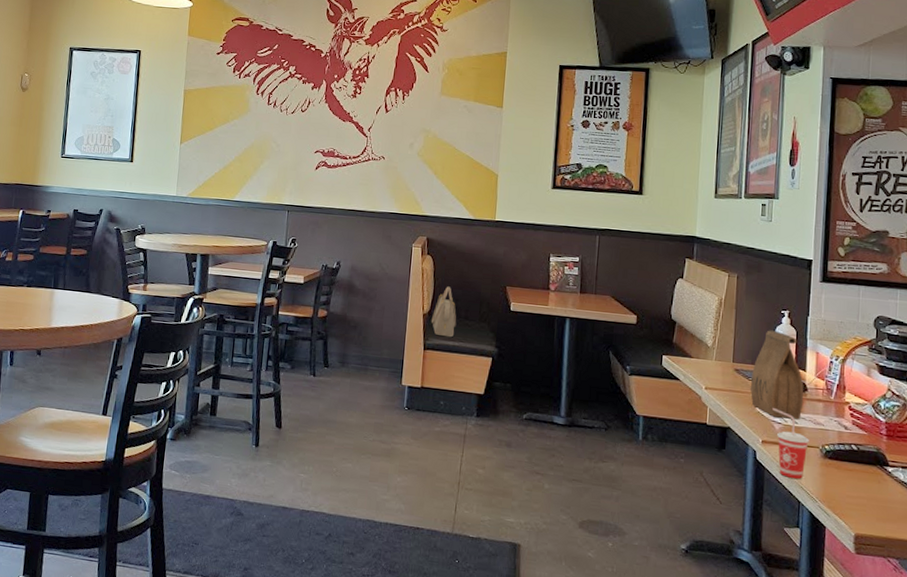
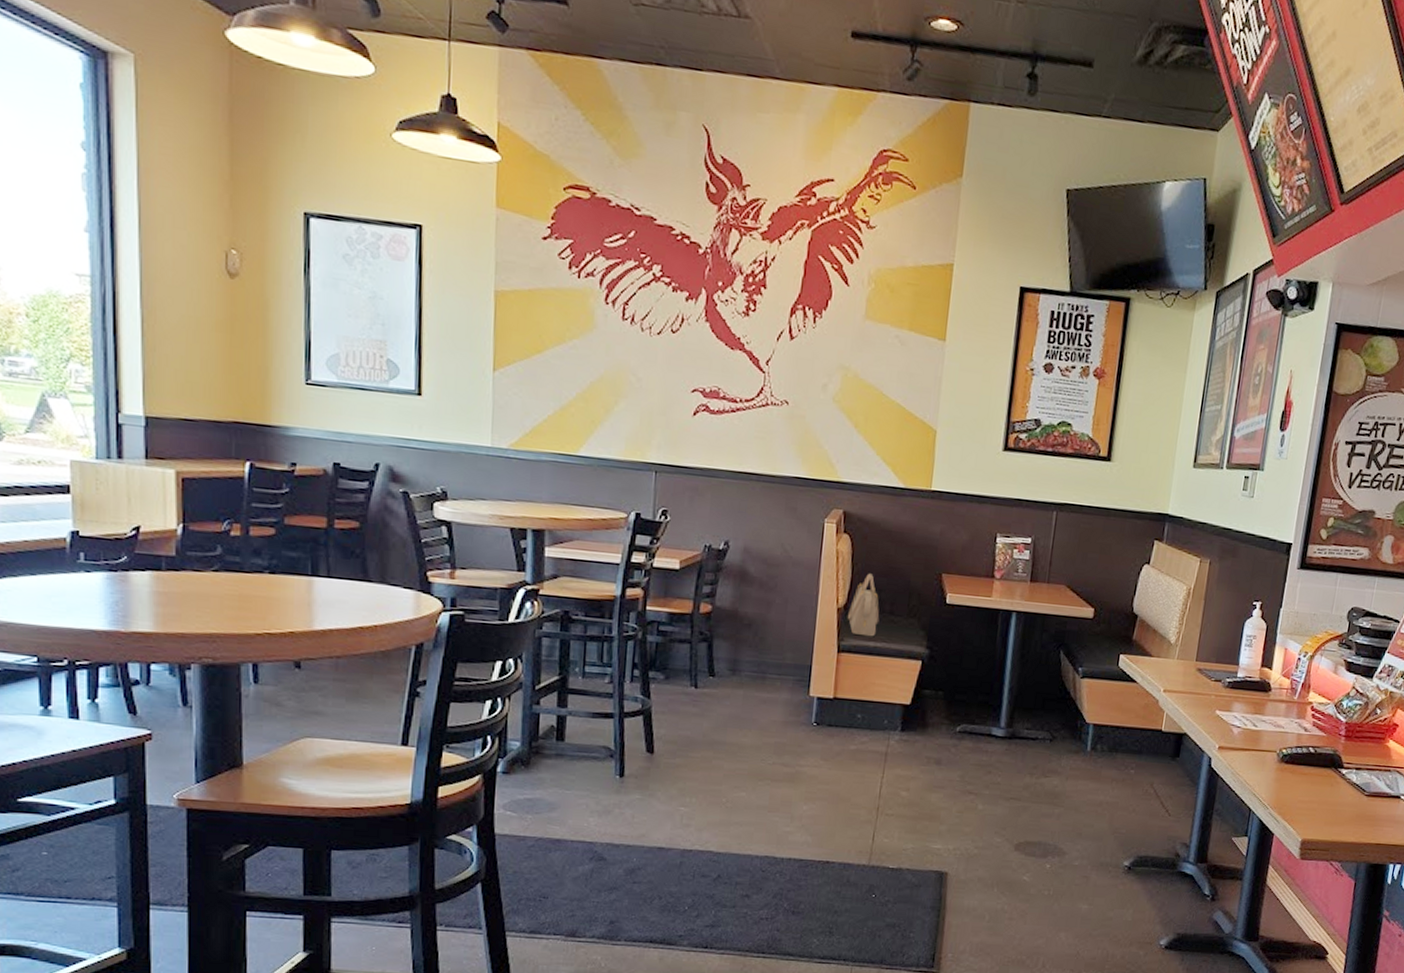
paper bag: present [750,330,804,420] -> none [1211,624,1268,723]
beverage cup: present [772,408,809,479] -> none [1233,711,1267,786]

